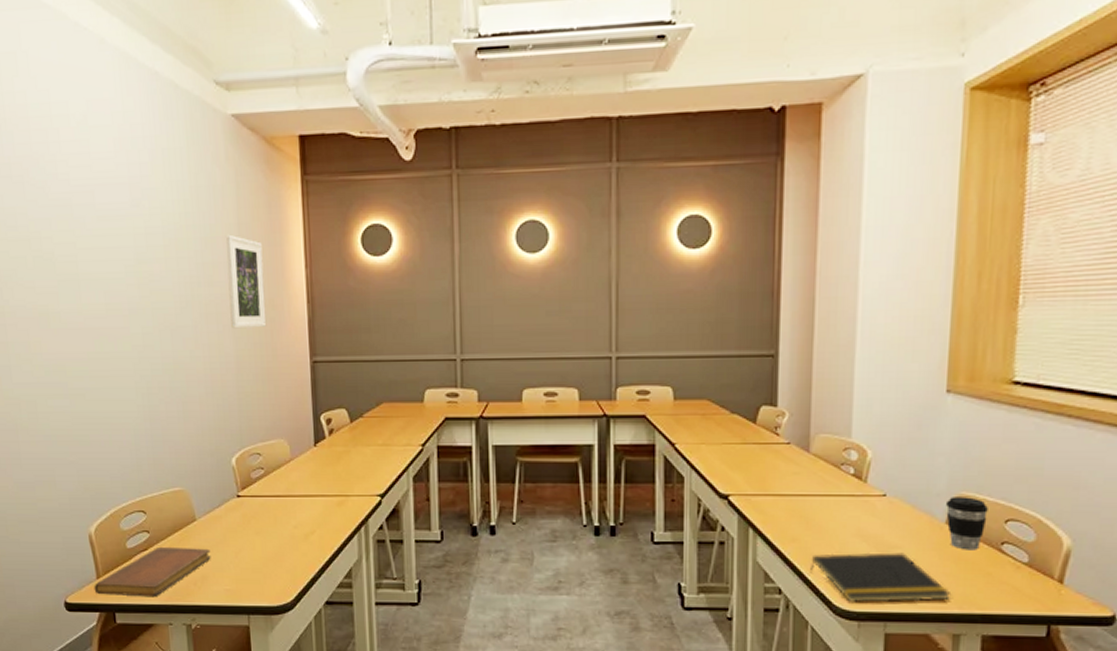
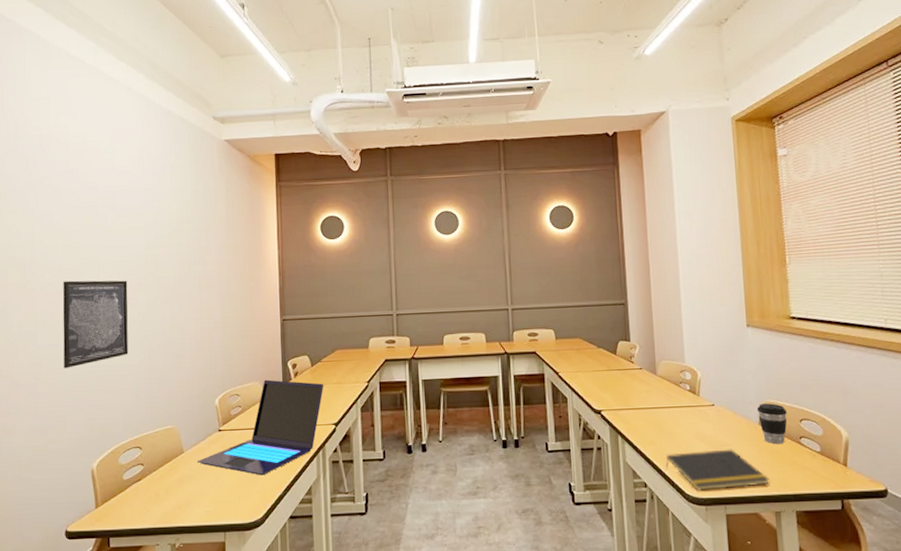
wall art: none [37,302,123,413] -> present [62,280,129,369]
notebook: present [93,546,211,596] -> none [92,476,195,522]
laptop: none [212,436,367,553] -> present [197,379,324,476]
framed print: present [226,234,267,329] -> none [217,225,247,296]

